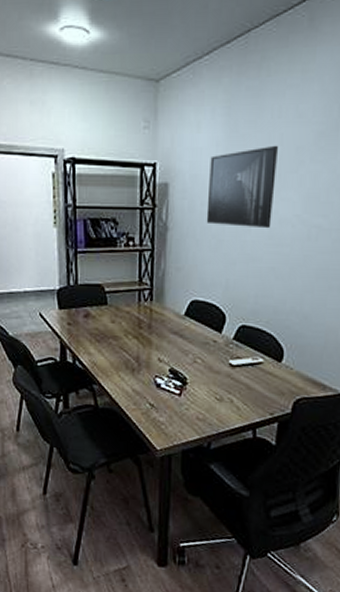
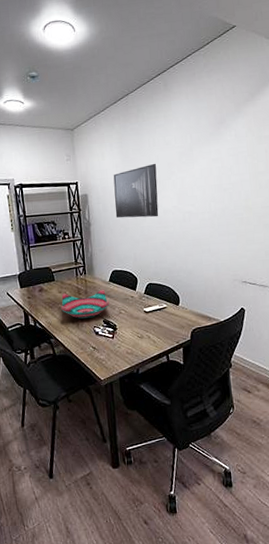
decorative bowl: none [112,324,182,363] -> present [61,289,110,319]

